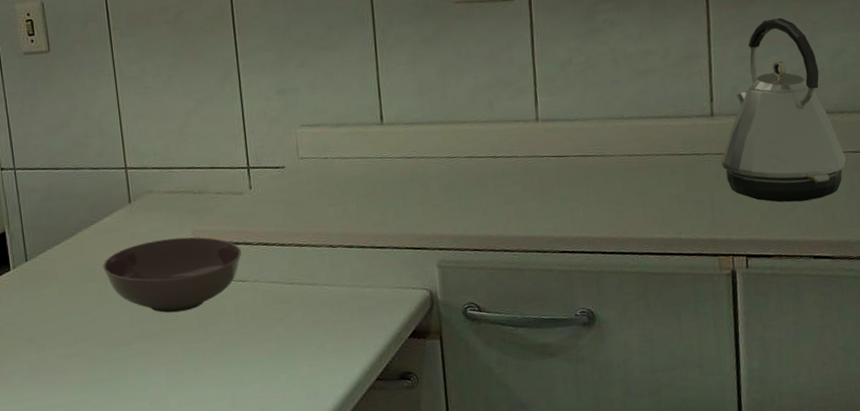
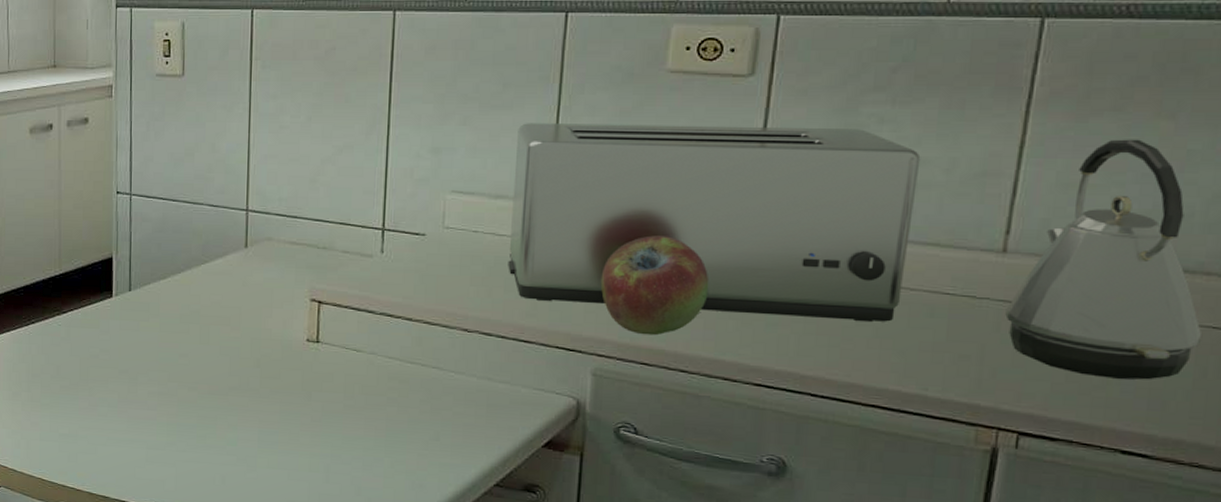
bowl: present [103,237,242,313] -> none [208,291,362,371]
toaster: none [346,33,651,211] -> present [508,123,921,323]
fruit: none [431,139,515,226] -> present [600,235,710,336]

